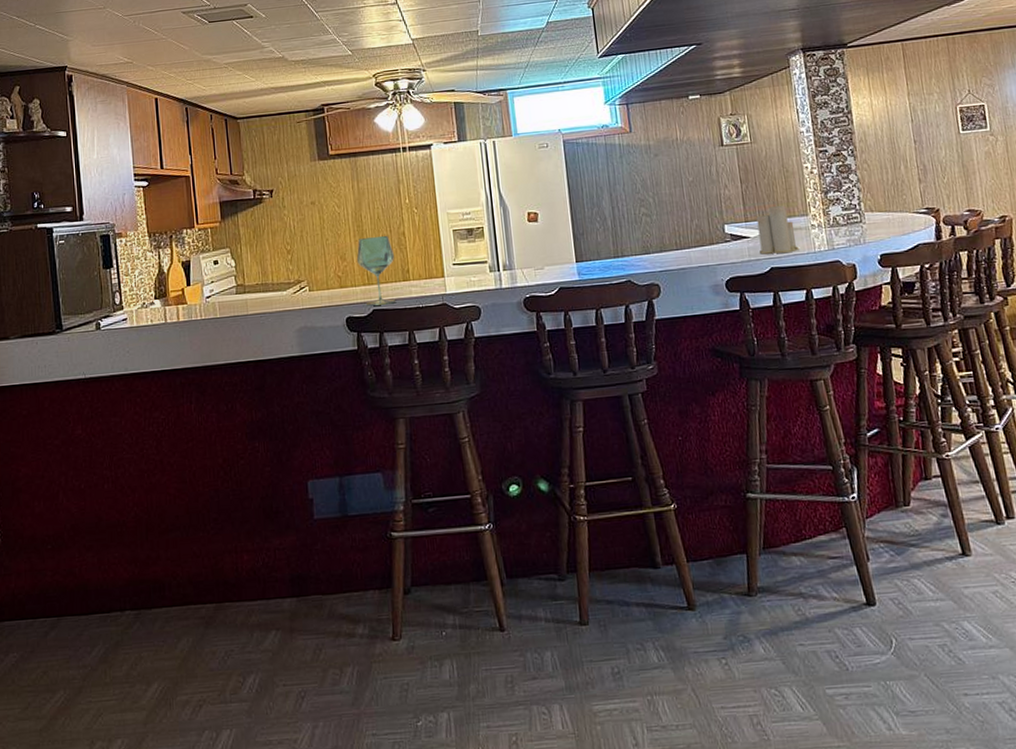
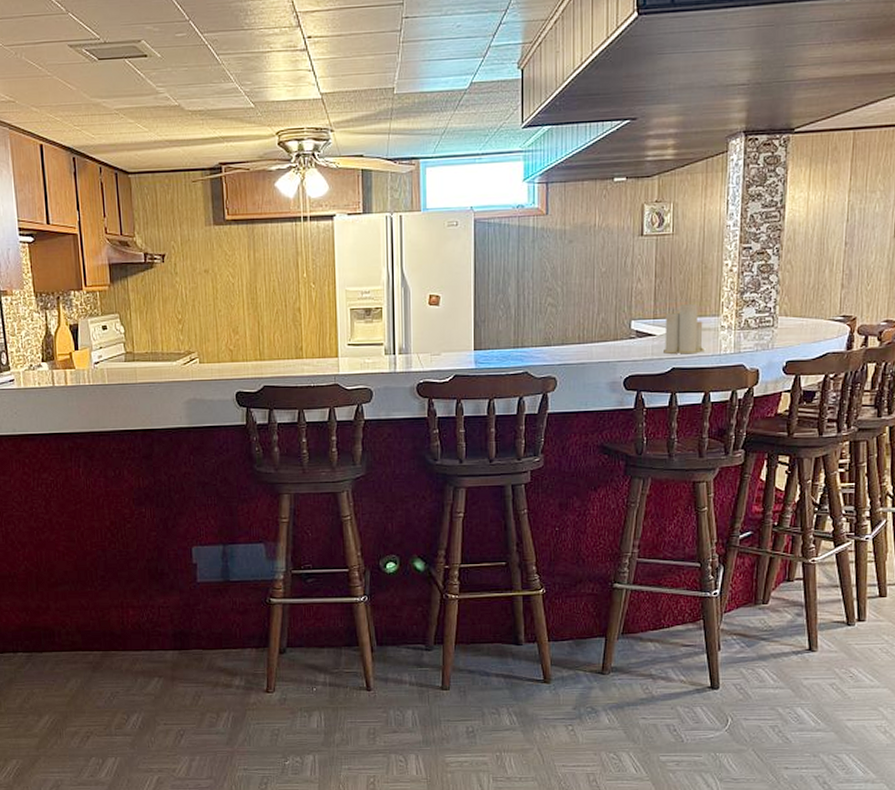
wine glass: present [356,235,396,307] -> none [249,310,289,383]

